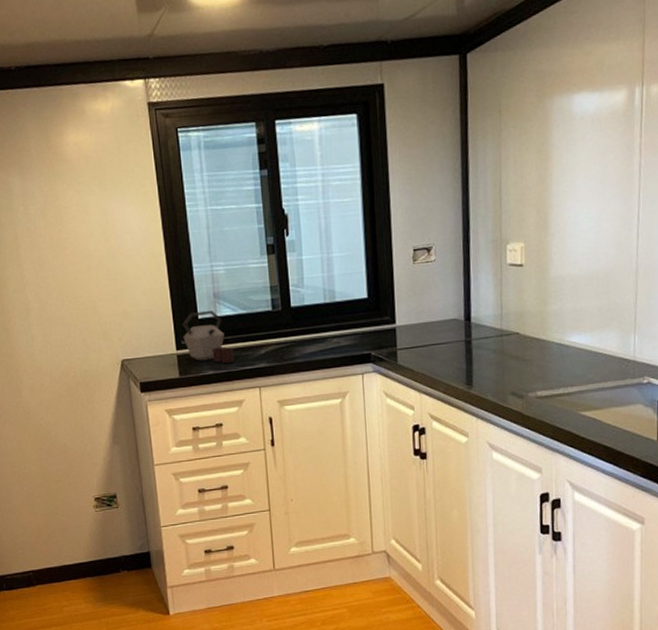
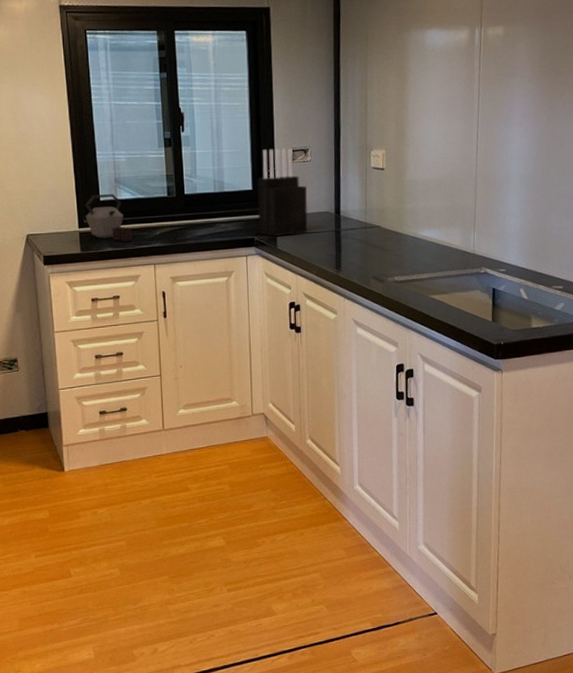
knife block: none [373,247,433,350] -> present [257,148,308,236]

